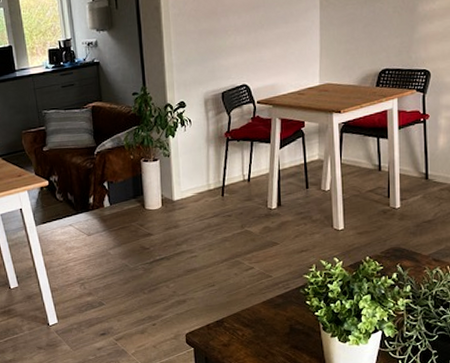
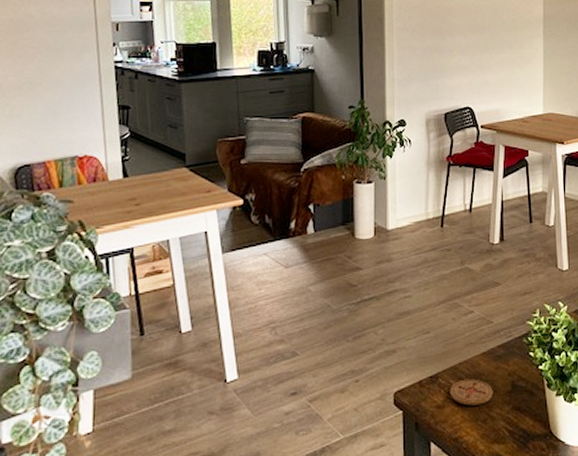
coaster: none [234,323,273,345] -> present [449,379,493,406]

